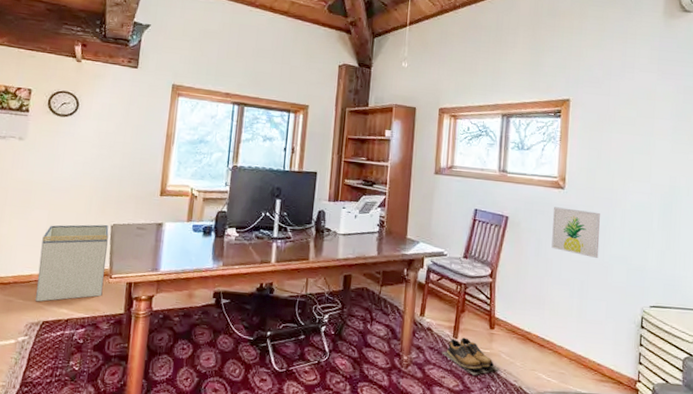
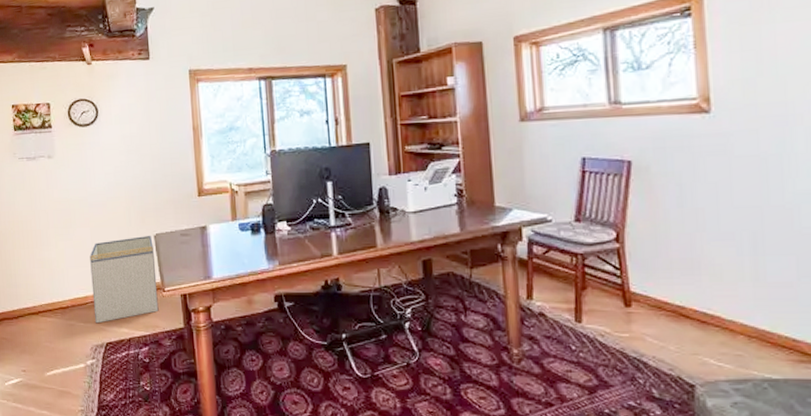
shoes: present [441,337,500,375] -> none [562,321,647,366]
wall art: present [551,207,600,259] -> none [696,136,776,200]

